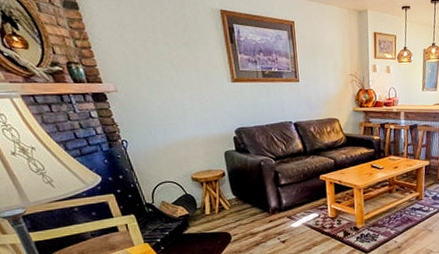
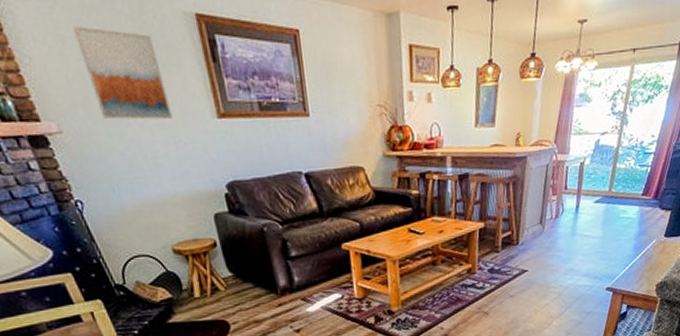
wall art: none [131,18,198,83] -> present [72,26,172,120]

